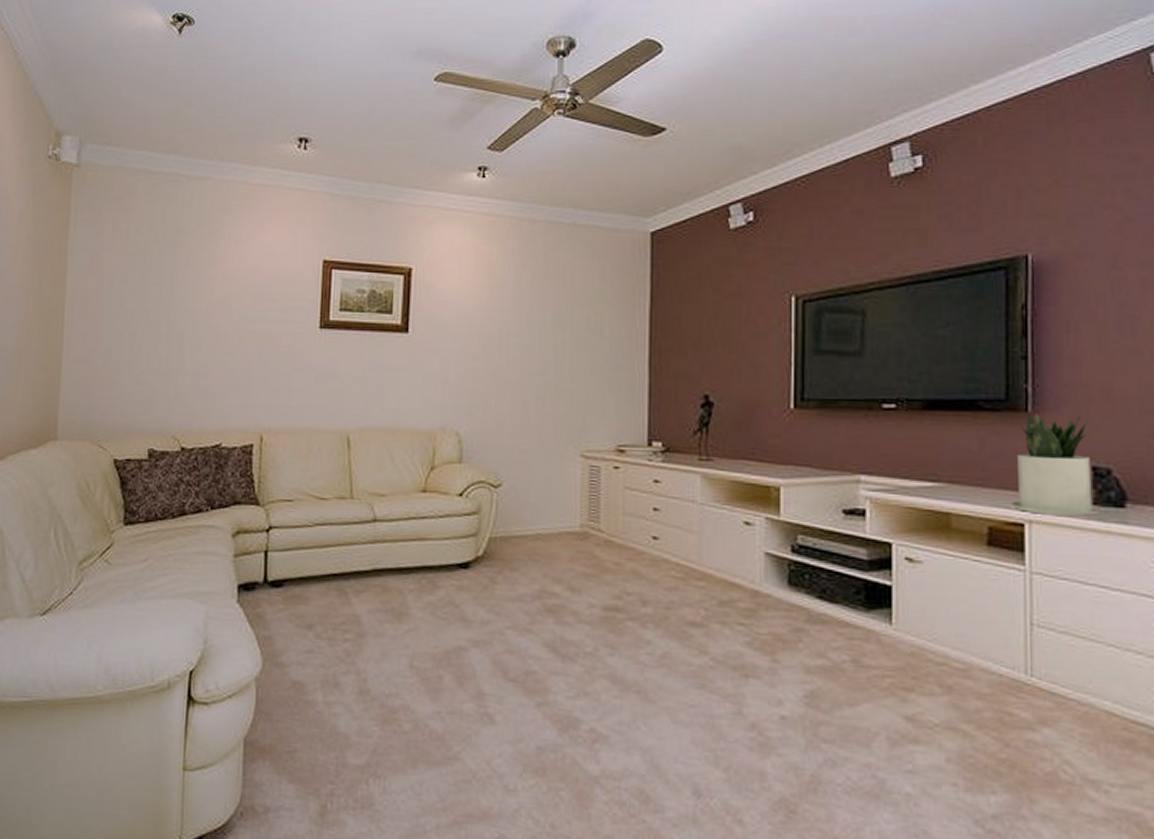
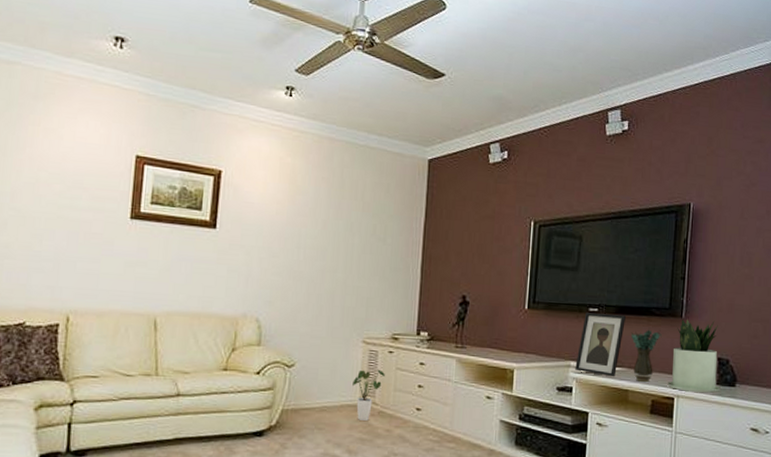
house plant: none [571,489,610,553] -> present [352,369,385,422]
picture frame: none [867,410,940,496] -> present [575,313,627,377]
vase: none [948,428,997,502] -> present [630,328,662,382]

